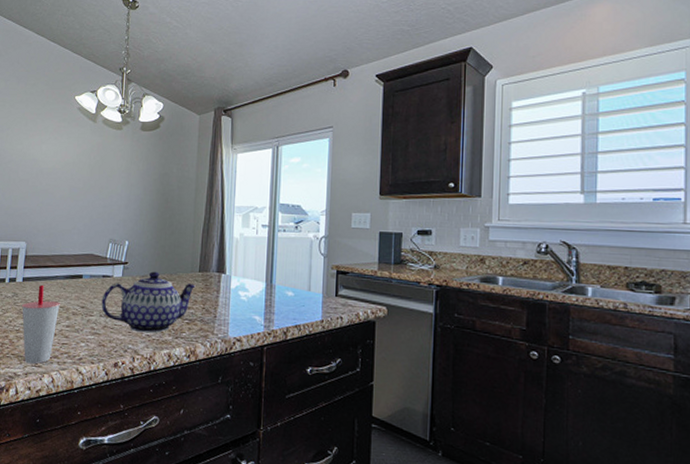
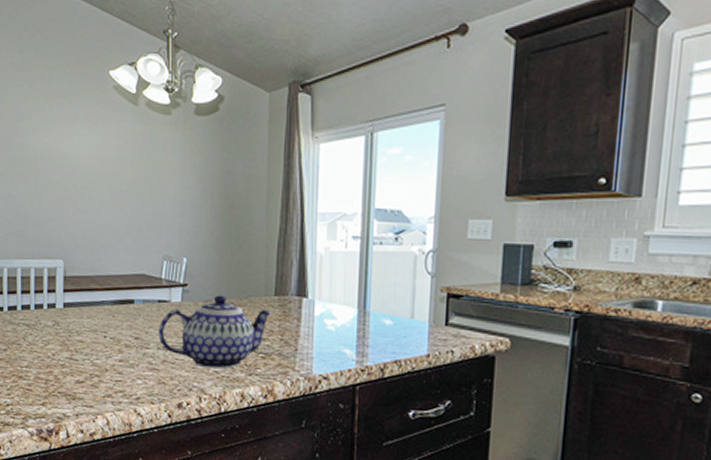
cup: present [21,284,60,364] -> none [64,311,110,404]

